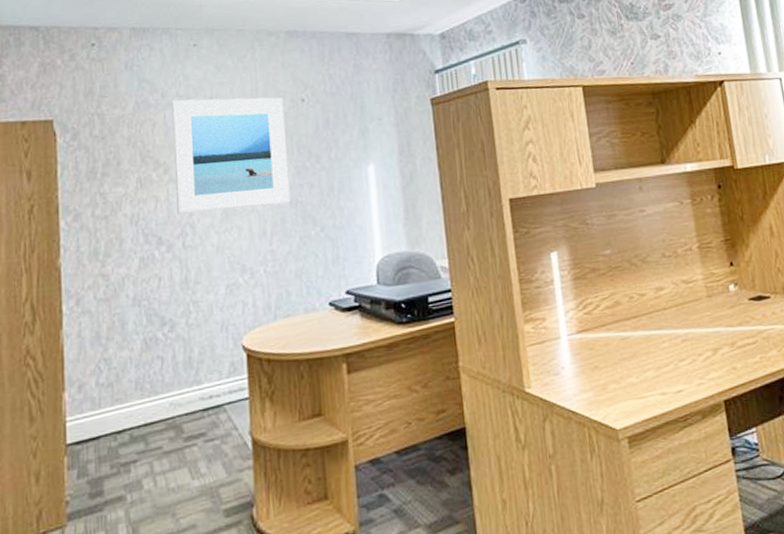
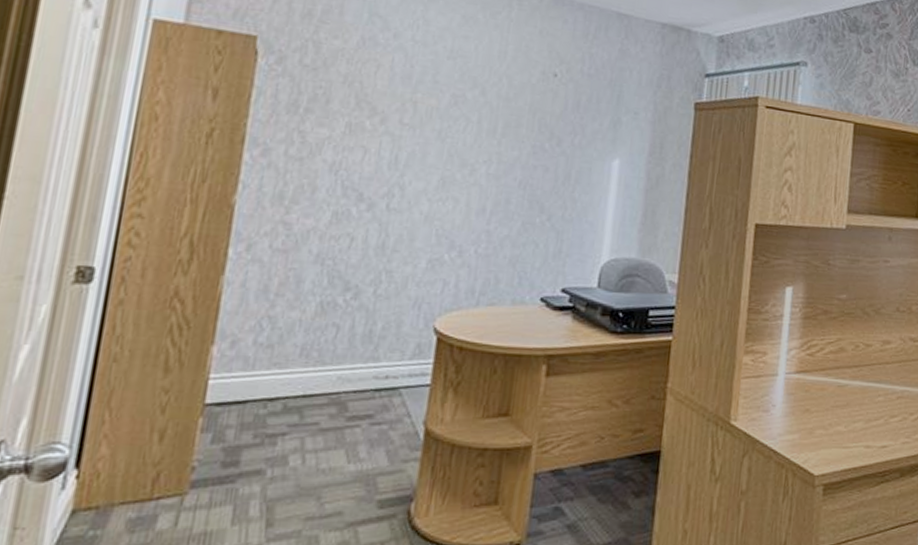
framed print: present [171,97,291,215] -> none [387,43,533,183]

